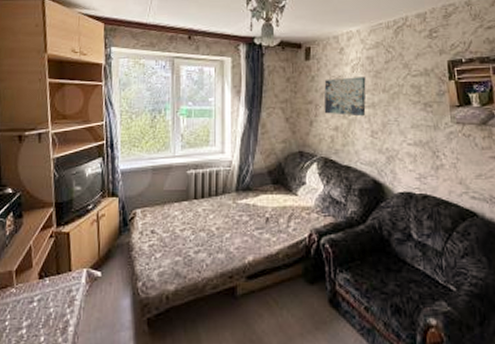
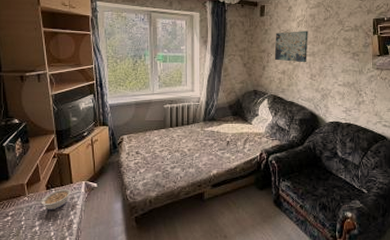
legume: none [24,278,69,307] -> present [35,188,71,210]

